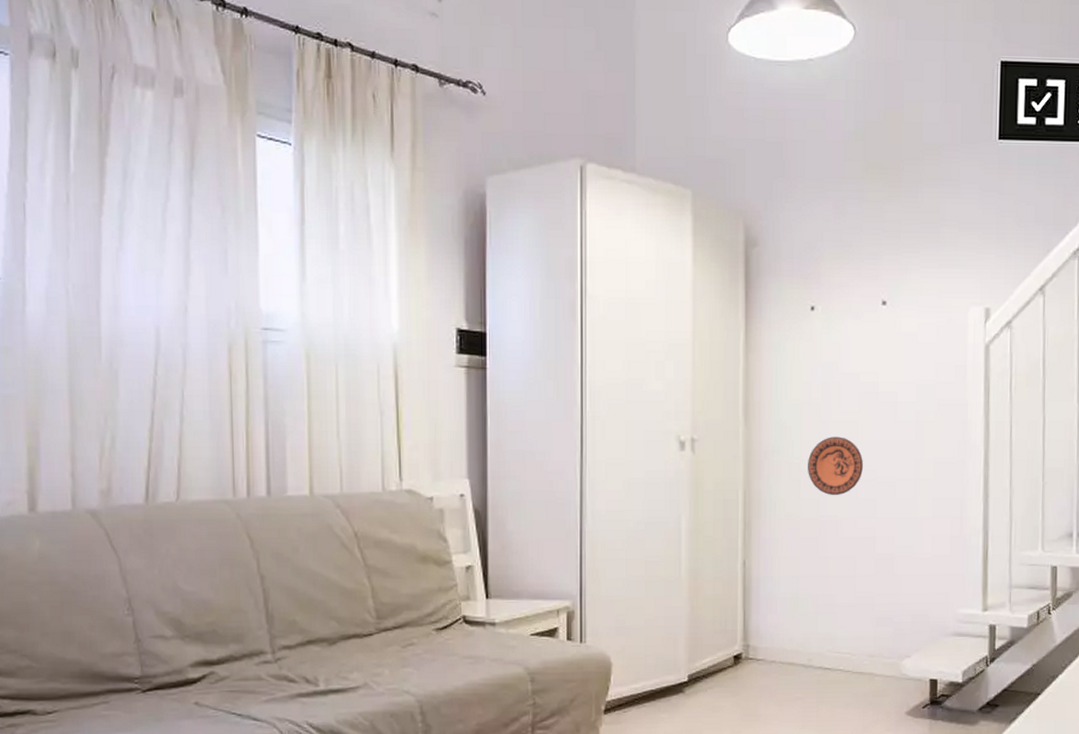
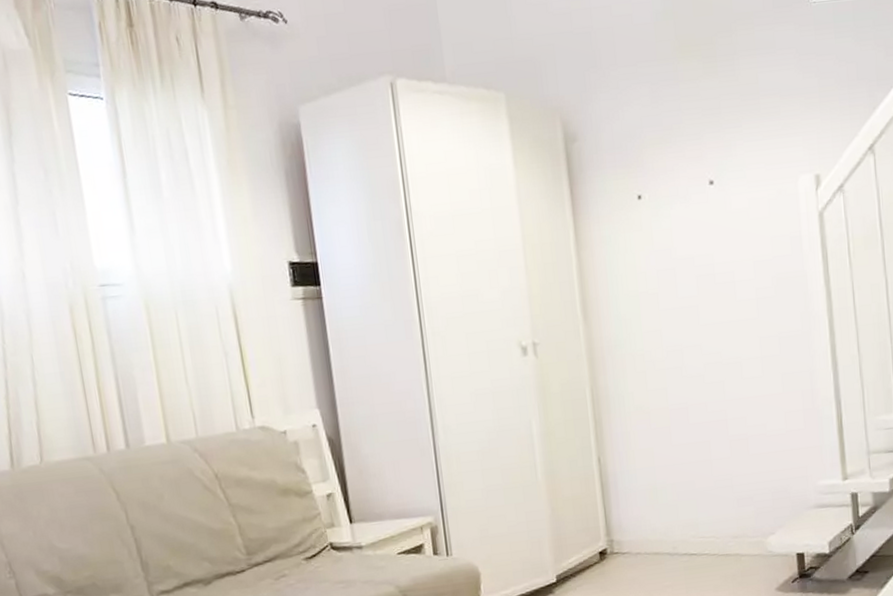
decorative plate: present [808,437,863,496] -> none [651,323,708,383]

